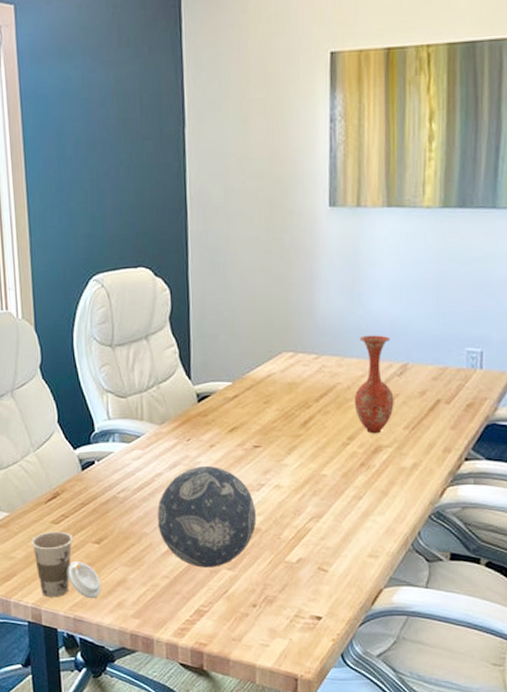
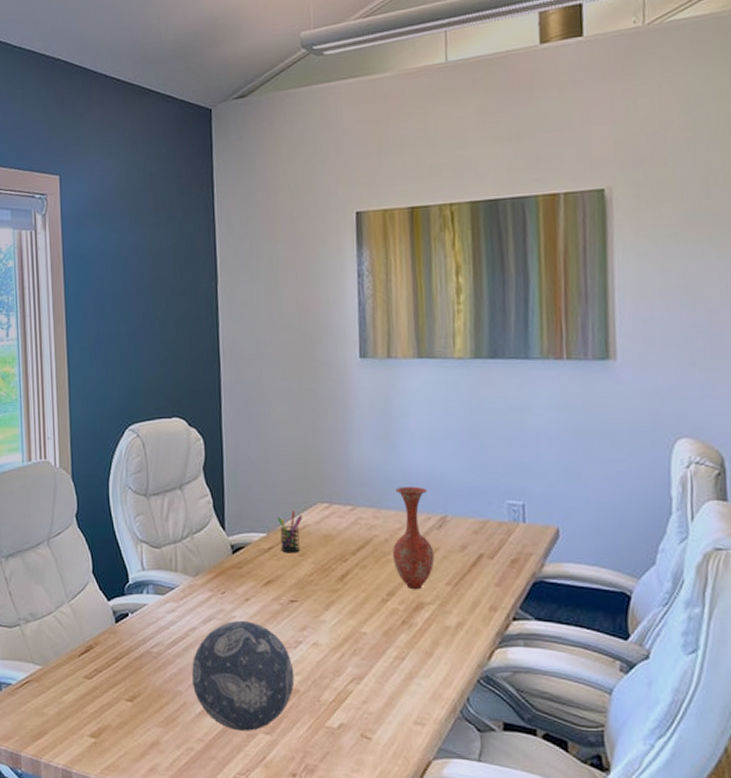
cup: present [31,531,102,599] -> none [63,686,134,762]
pen holder: none [242,360,268,401] -> present [277,511,302,553]

